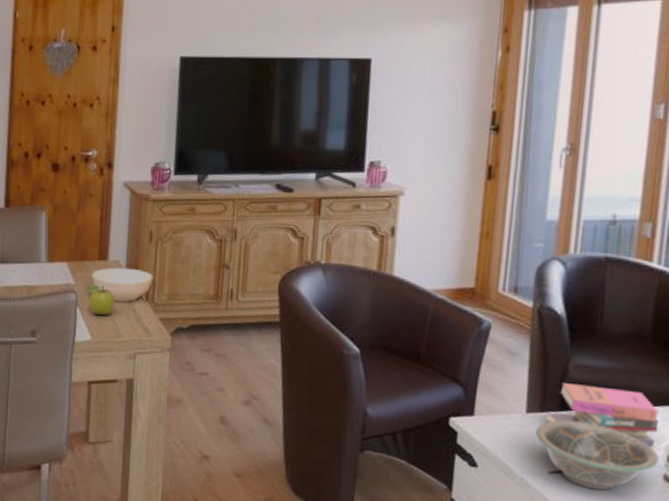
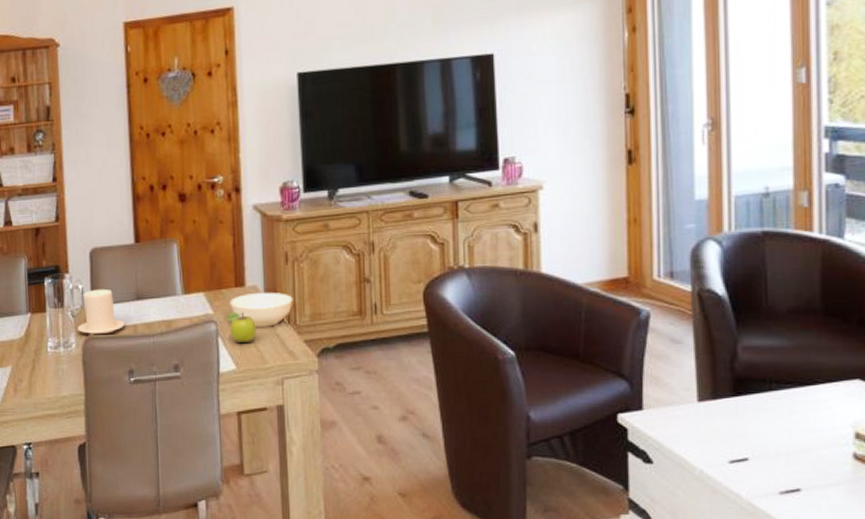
decorative bowl: present [535,420,659,491] -> none [710,405,846,476]
books: present [546,383,660,450] -> none [720,366,842,428]

